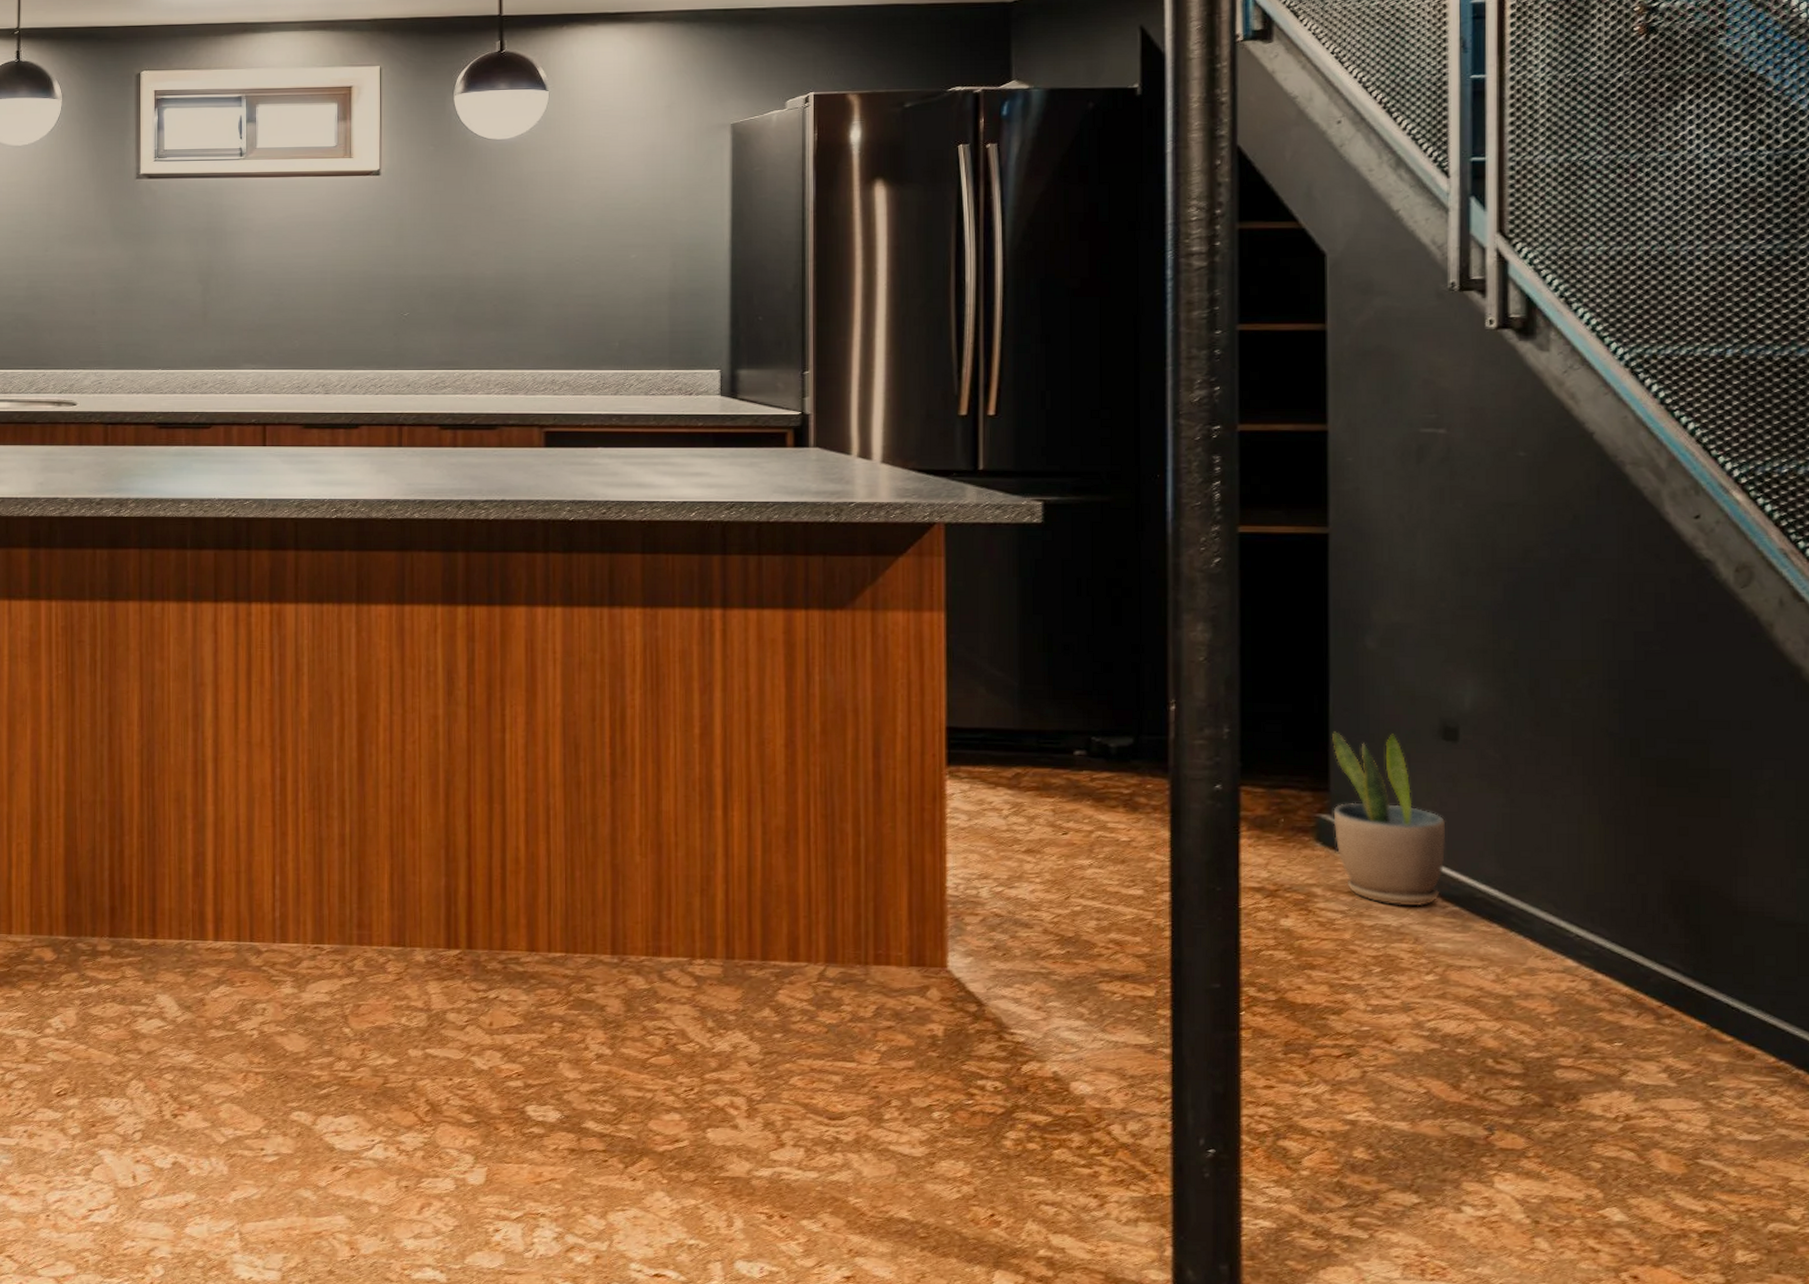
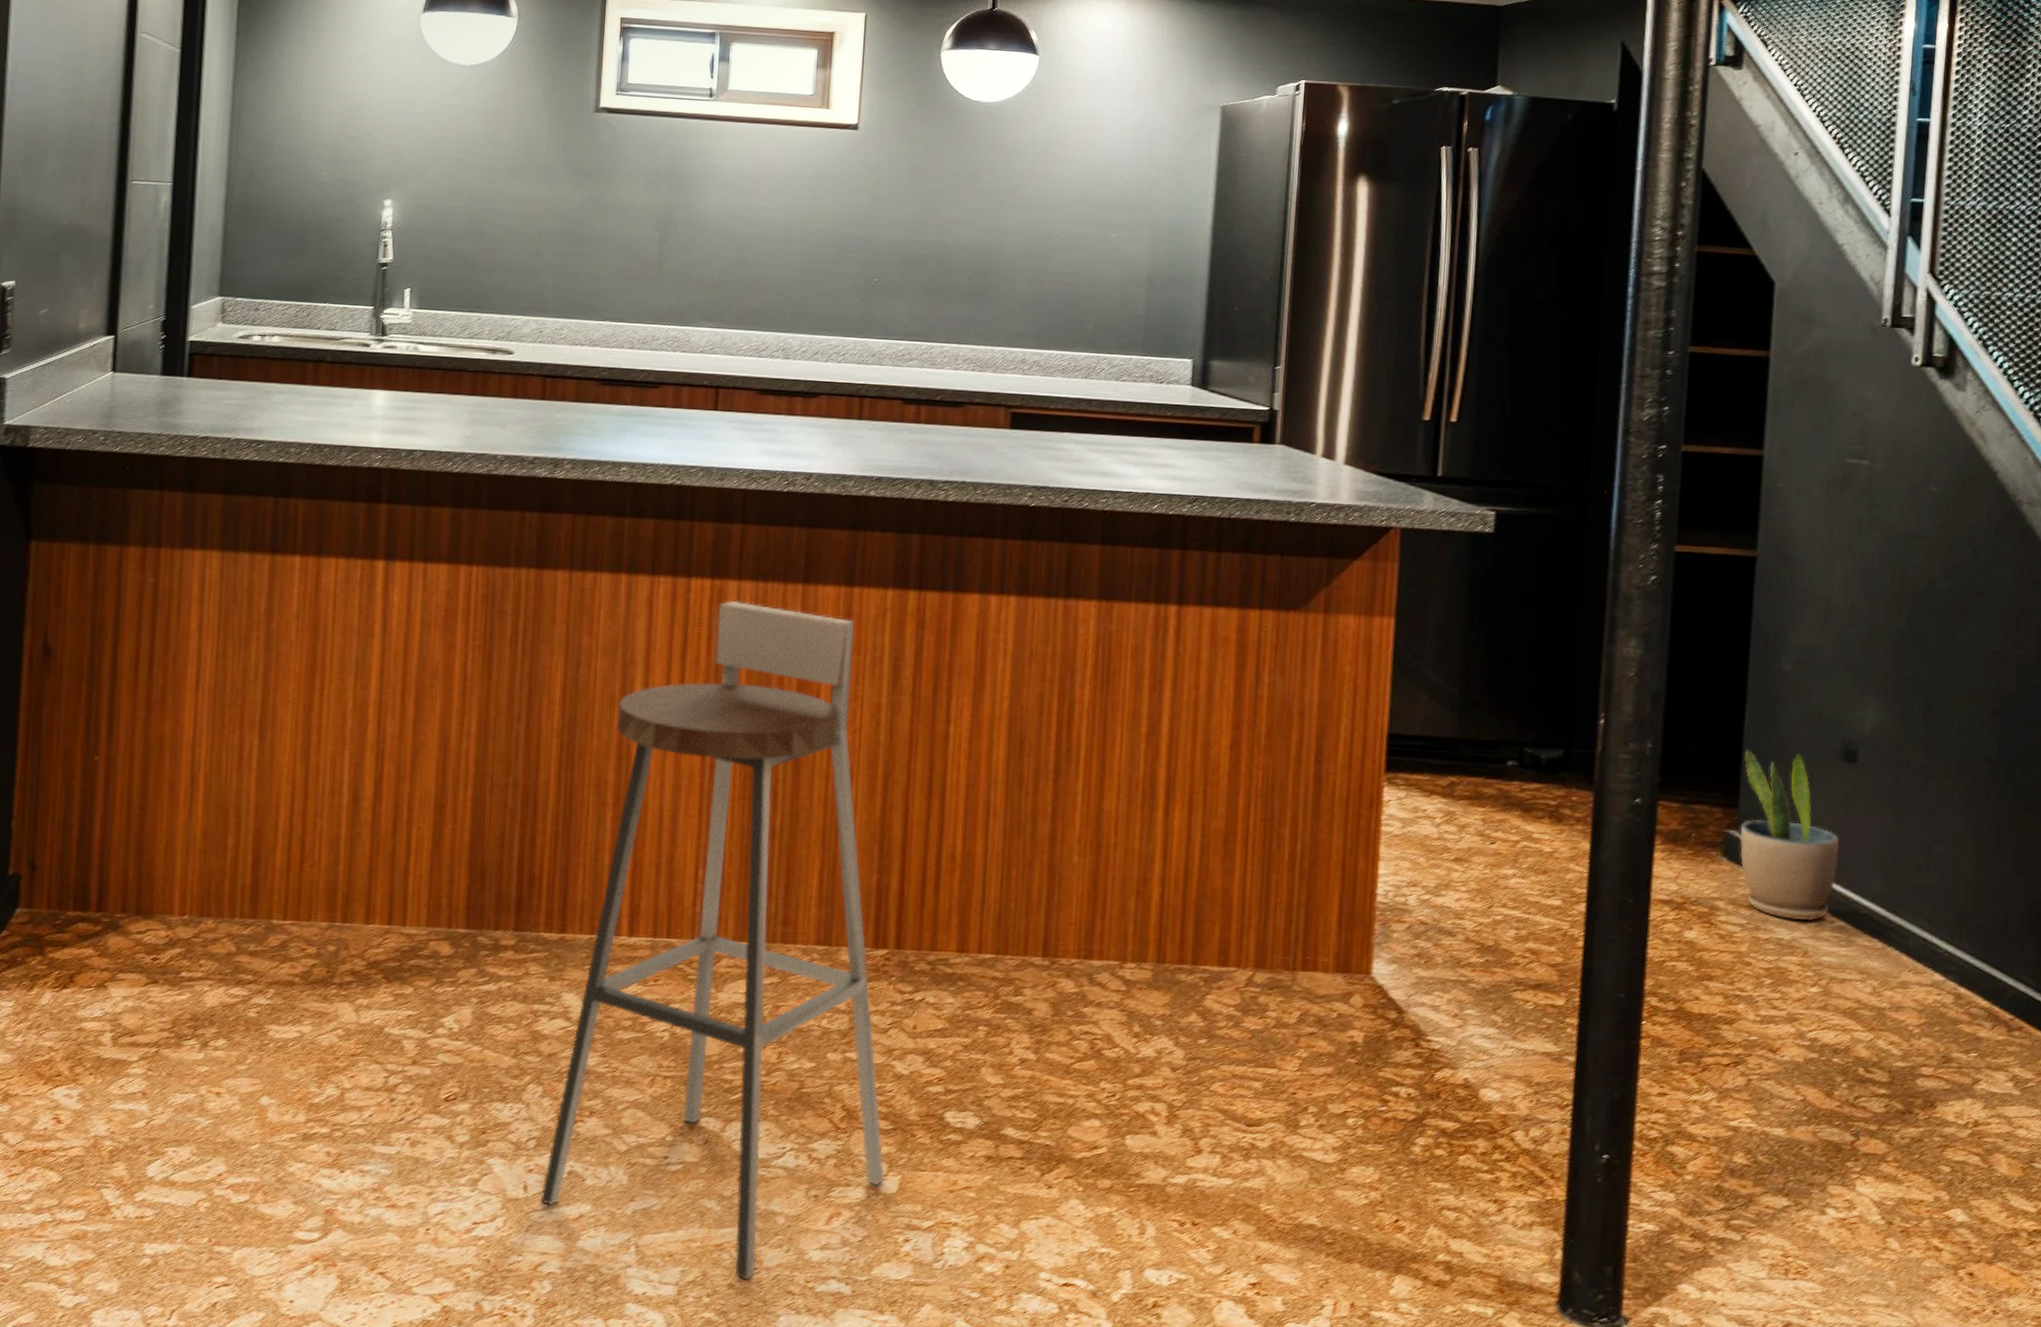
bar stool: none [148,622,471,1267] -> present [540,600,885,1280]

